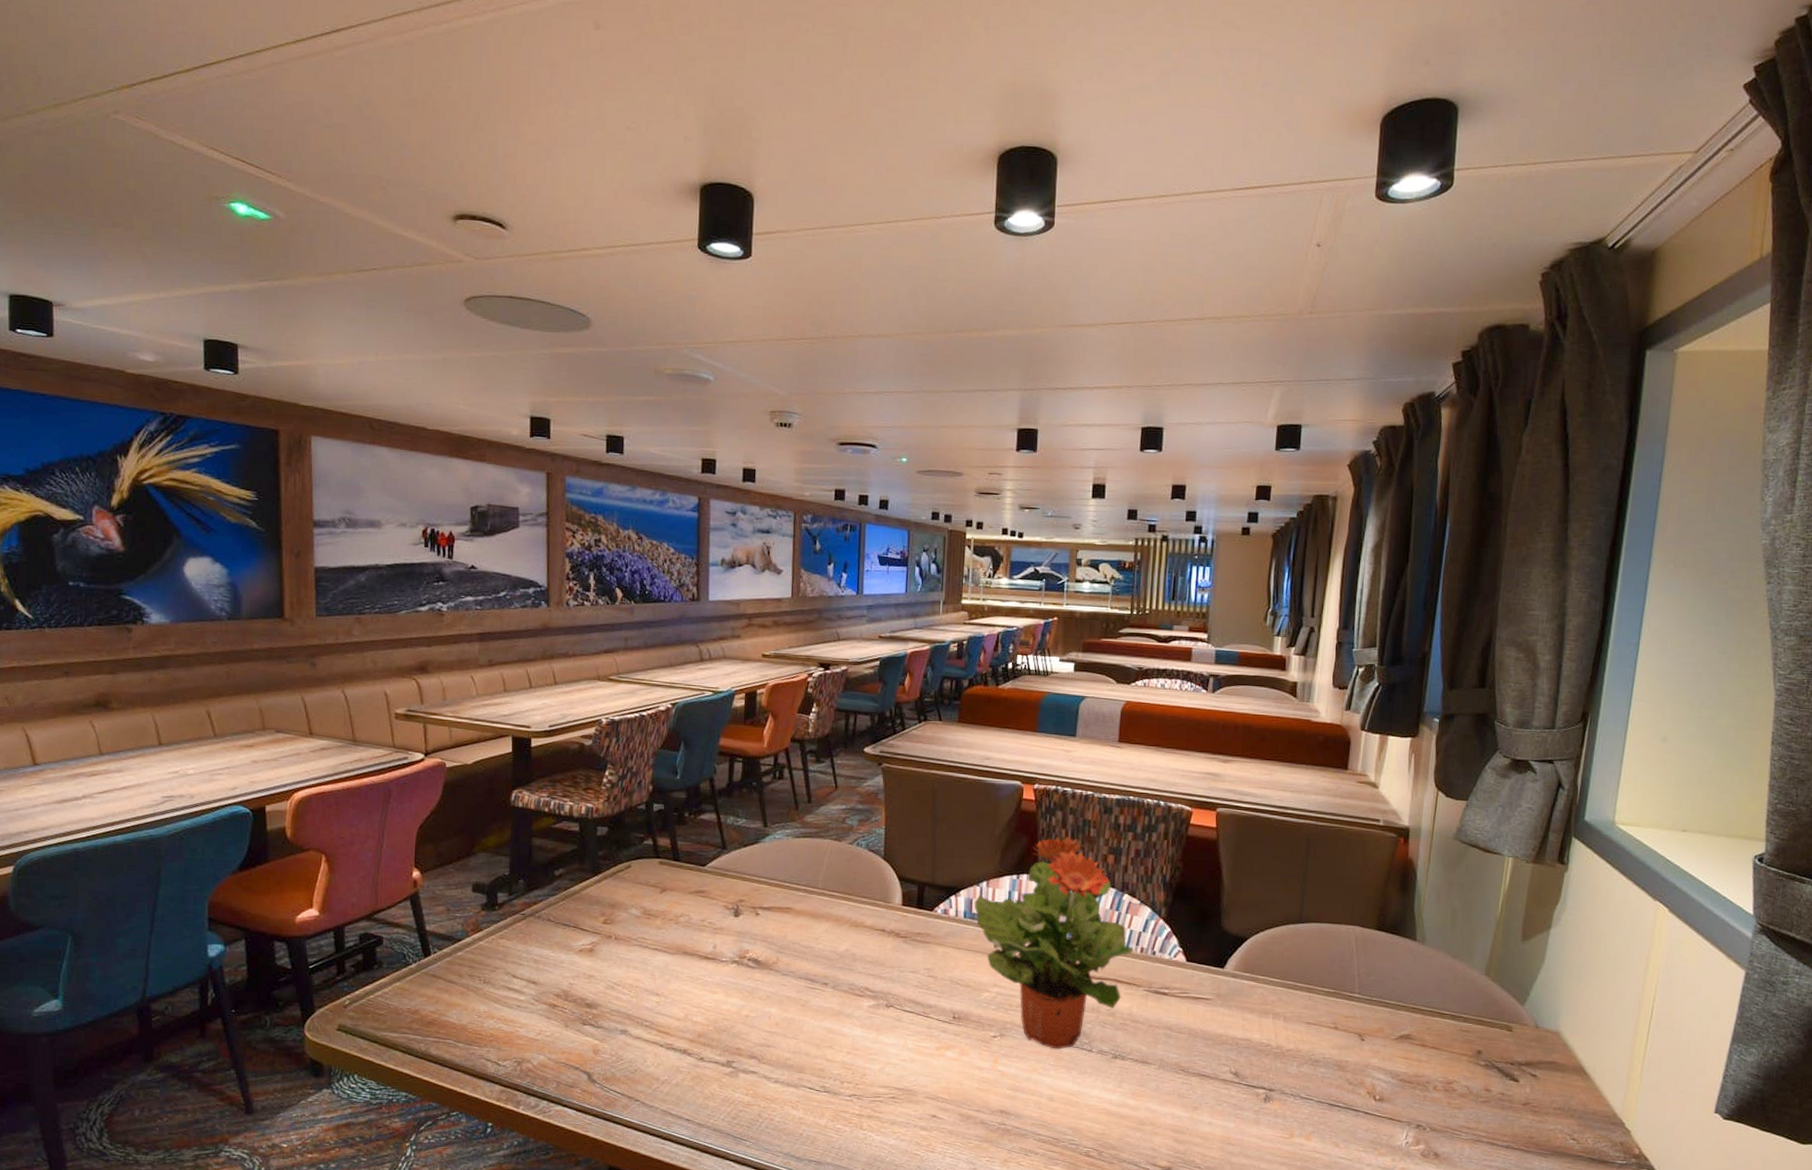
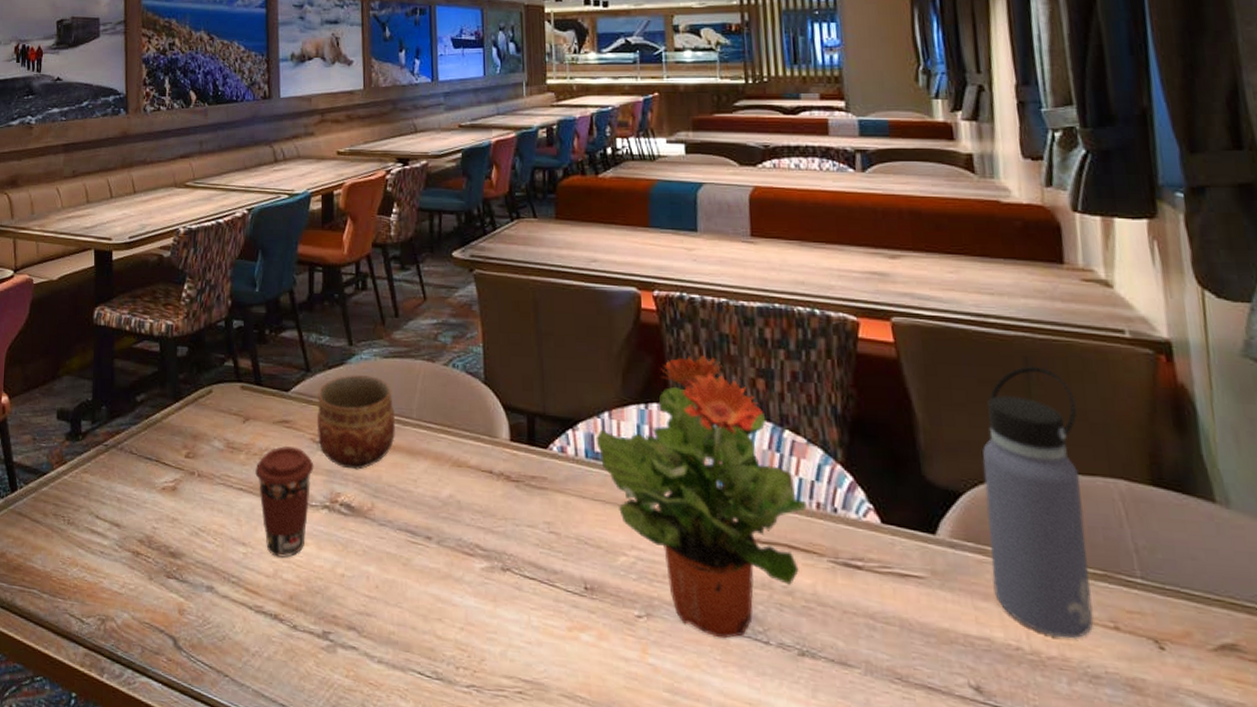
coffee cup: none [670,912,726,1004] -> present [255,445,314,558]
bowl: none [730,852,802,931] -> present [316,375,395,470]
water bottle: none [1258,845,1338,1037] -> present [982,366,1094,639]

